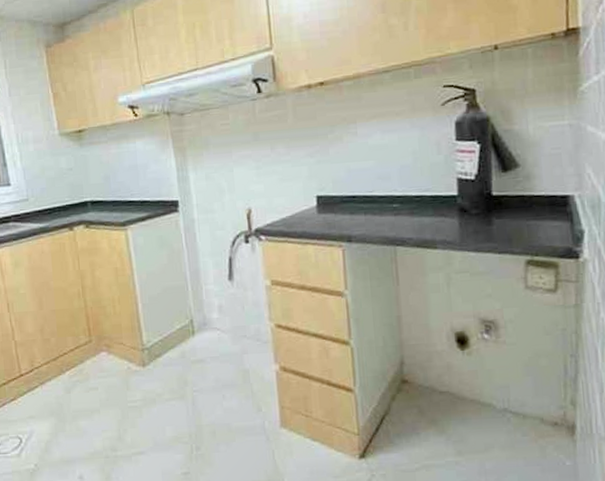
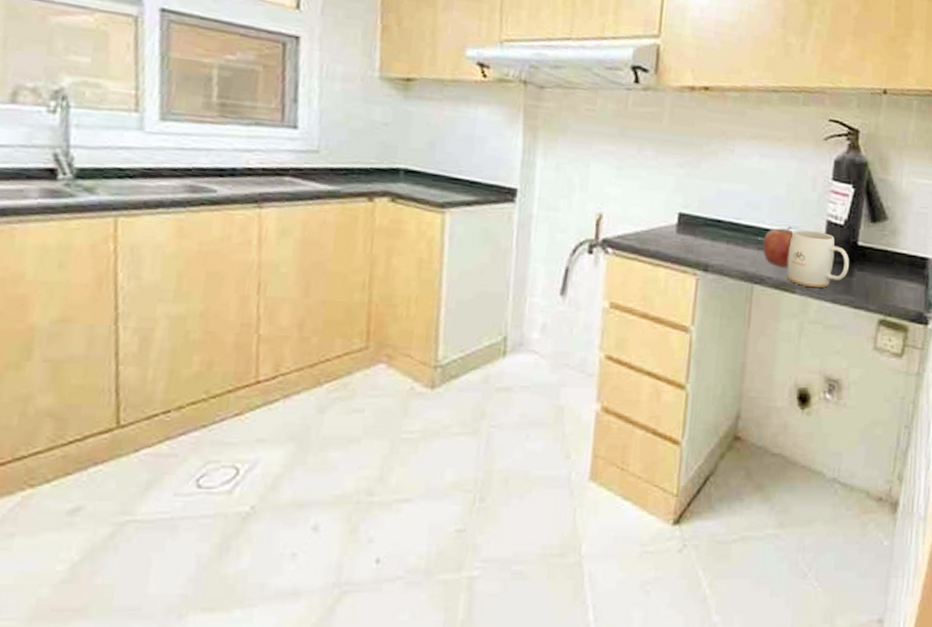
fruit: none [398,190,426,228] -> present [762,226,794,268]
mug: none [423,189,488,241] -> present [786,229,850,288]

